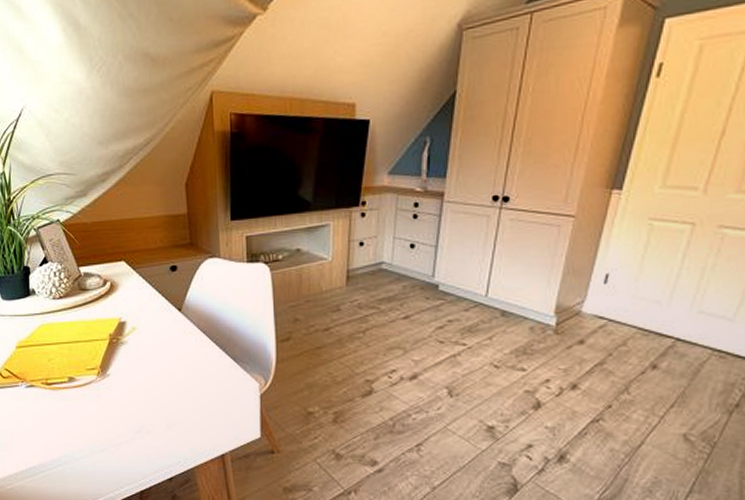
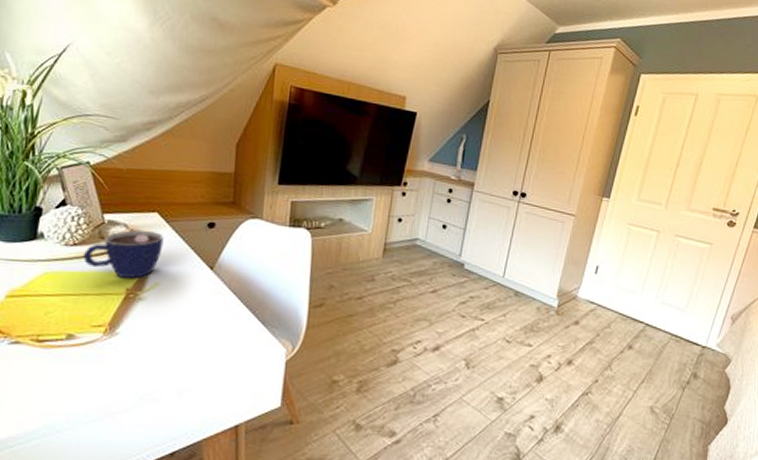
cup: none [69,278,134,325] -> present [83,229,164,279]

